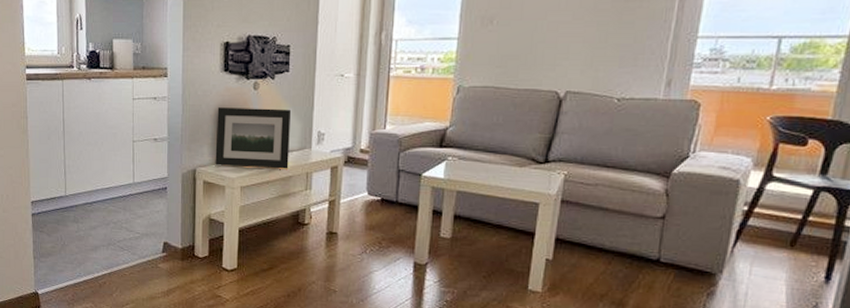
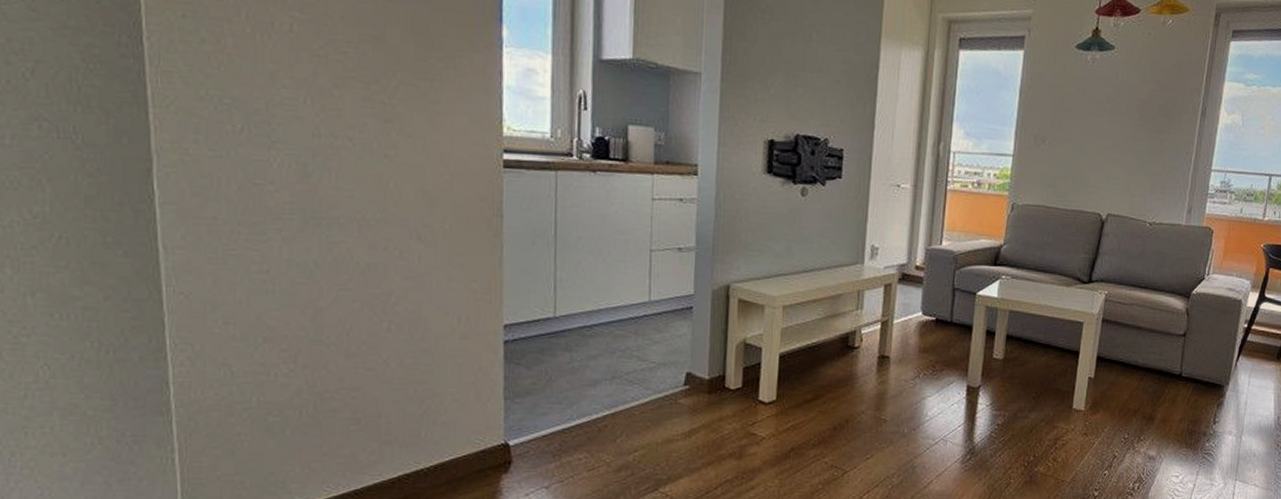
picture frame: present [215,107,292,169] -> none [753,214,844,287]

